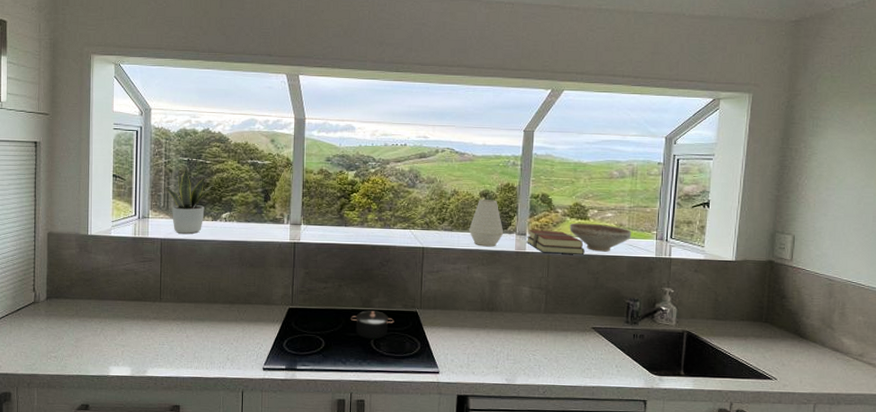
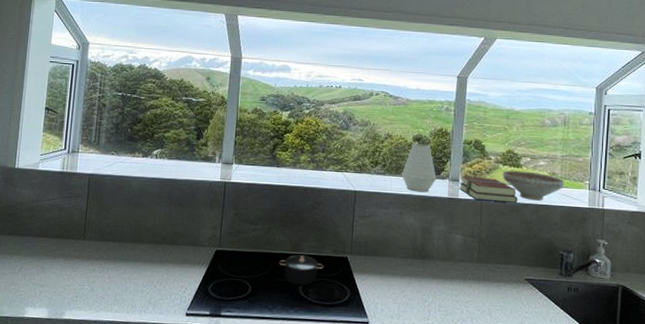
potted plant: present [164,166,214,235] -> none [96,101,147,171]

